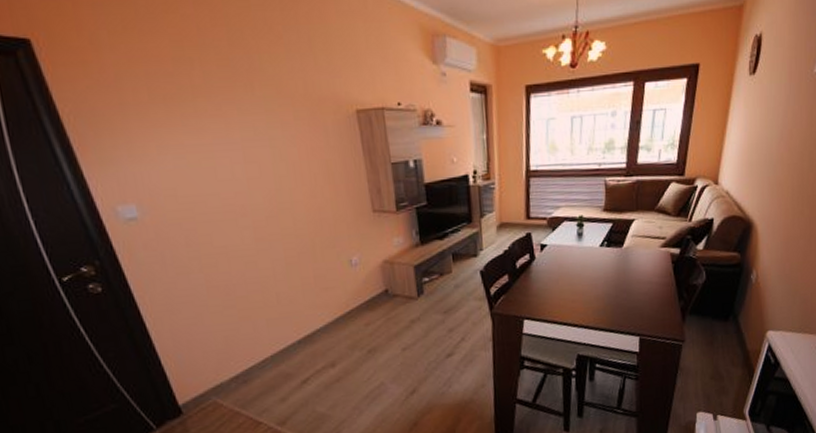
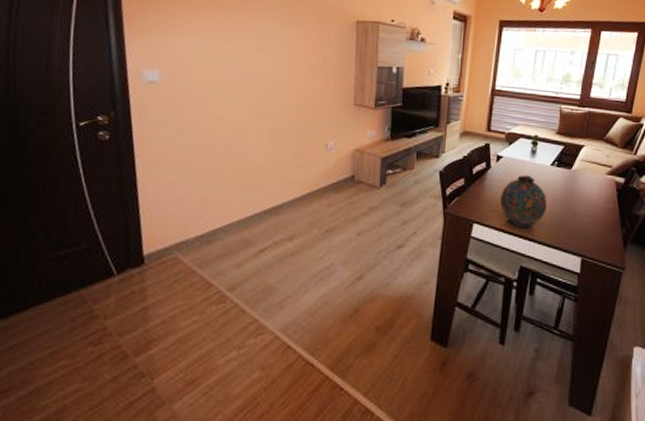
snuff bottle: none [549,261,600,317] -> present [500,175,547,229]

